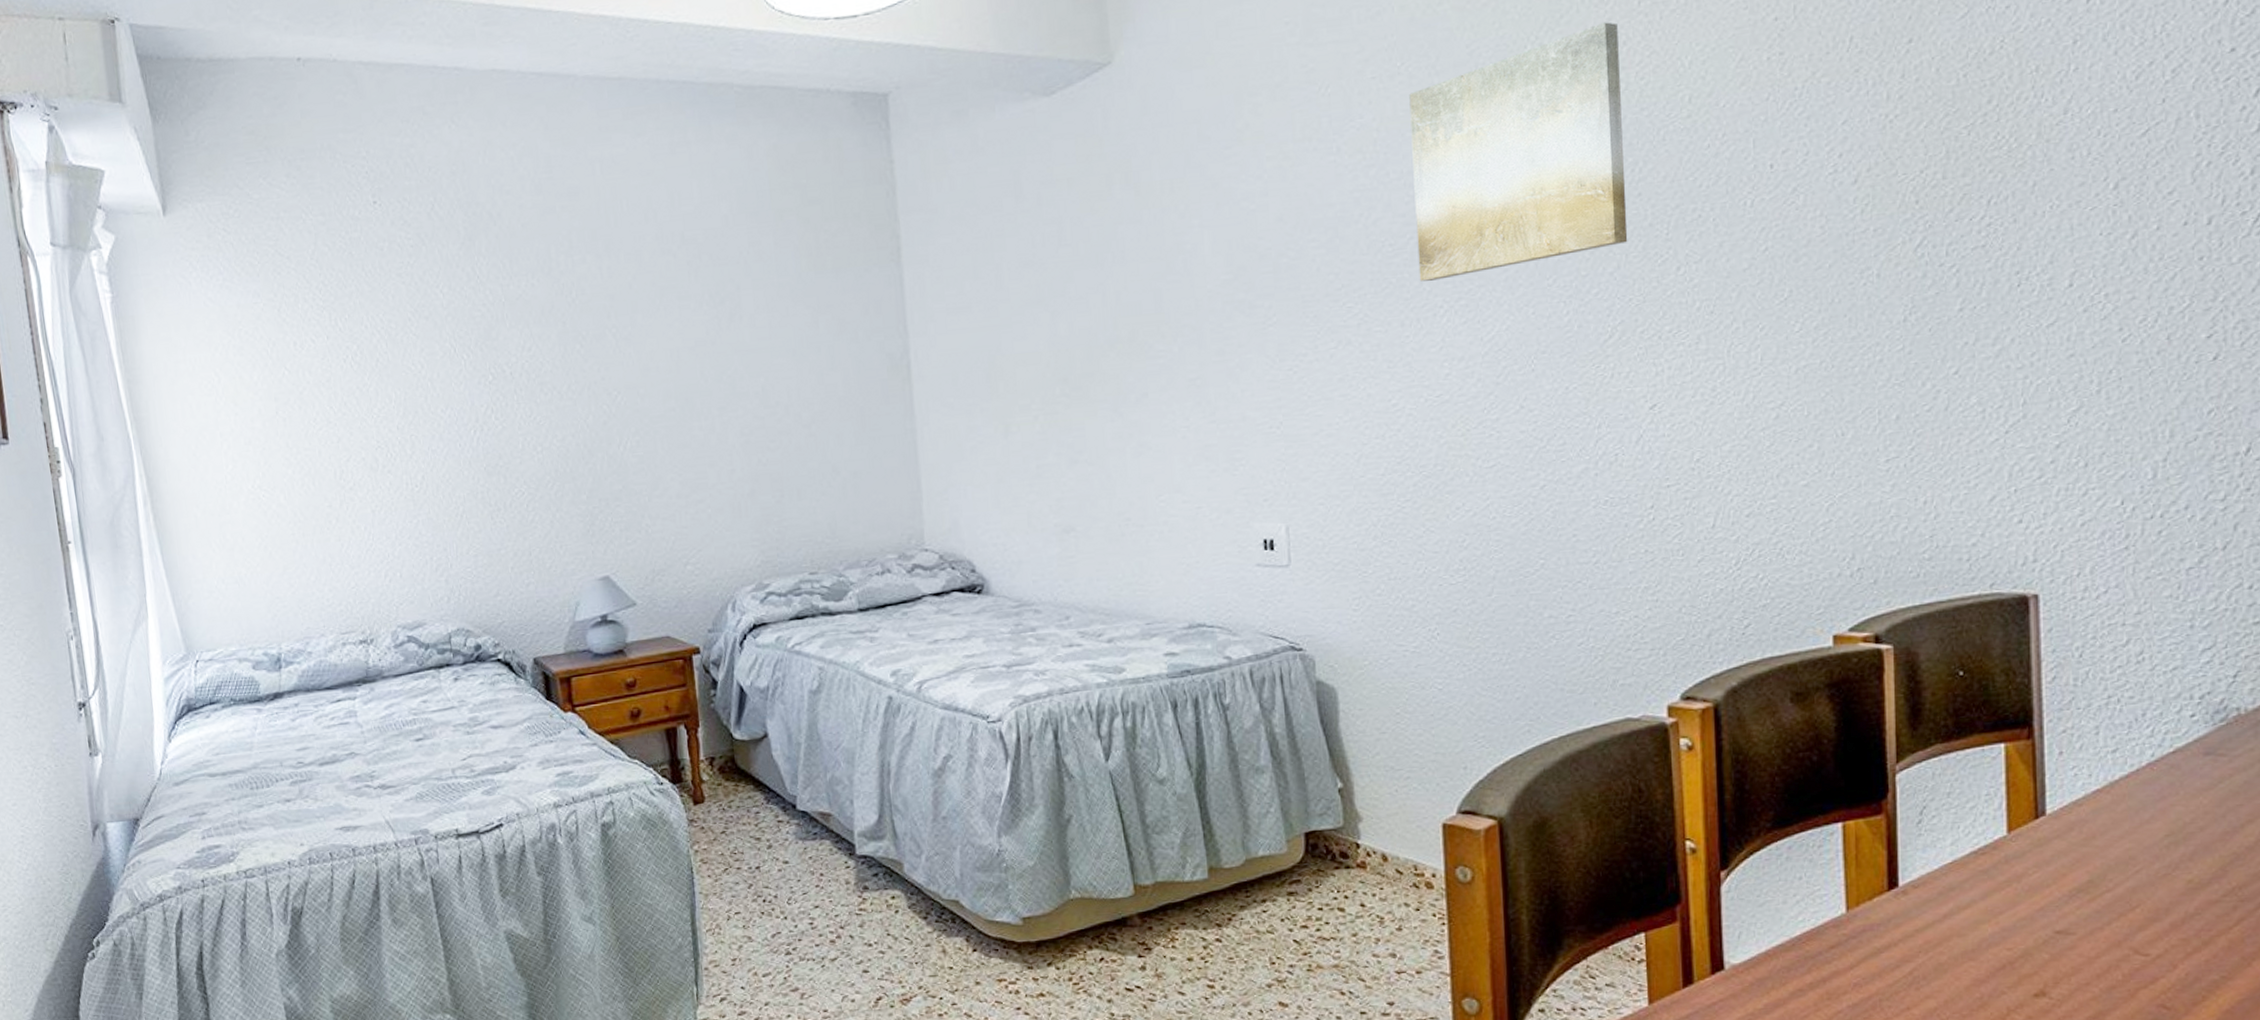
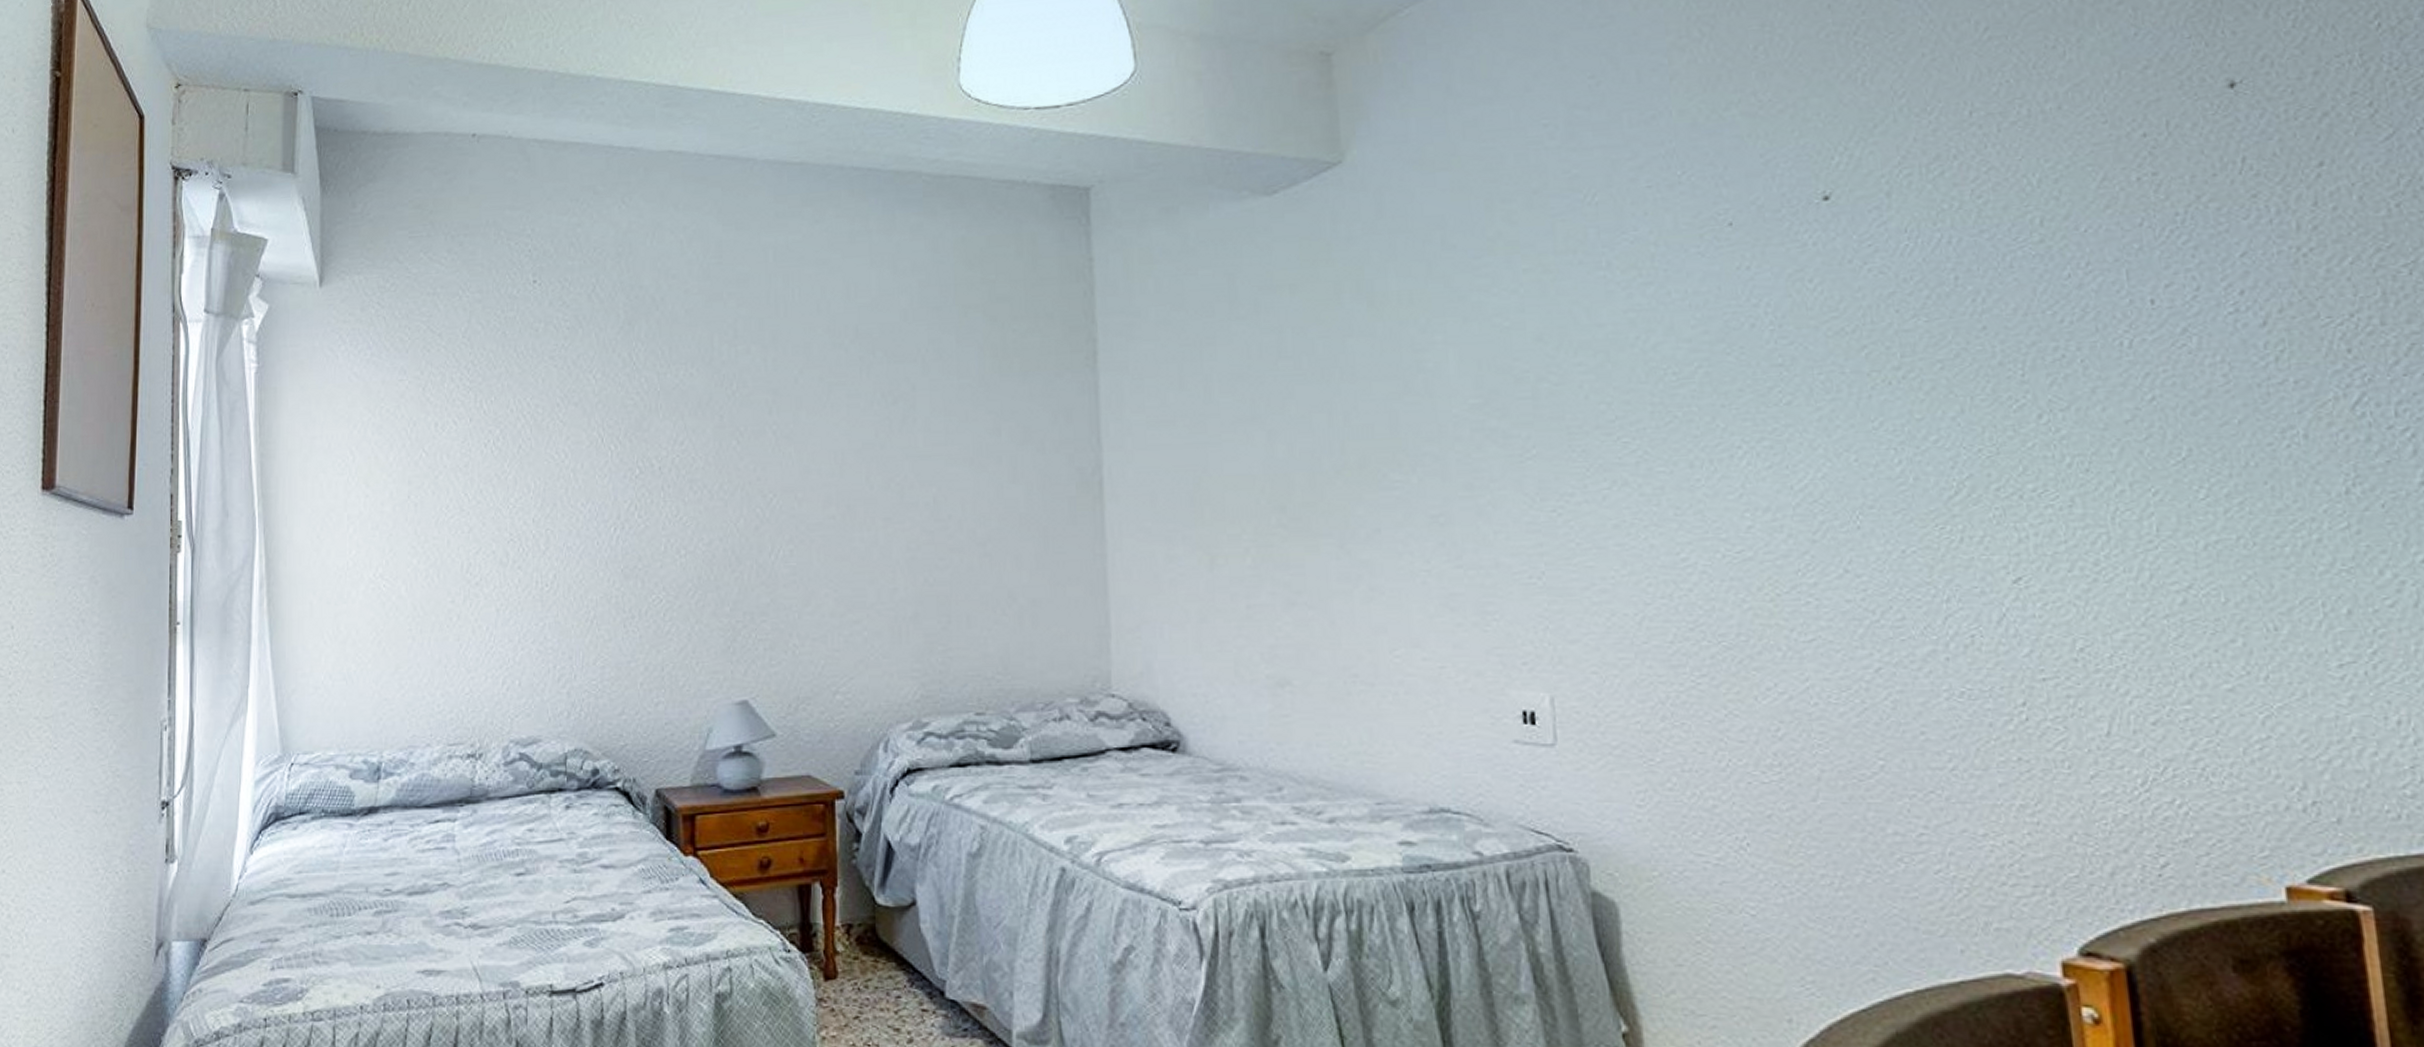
wall art: present [1409,22,1628,282] -> none [1692,133,1973,417]

